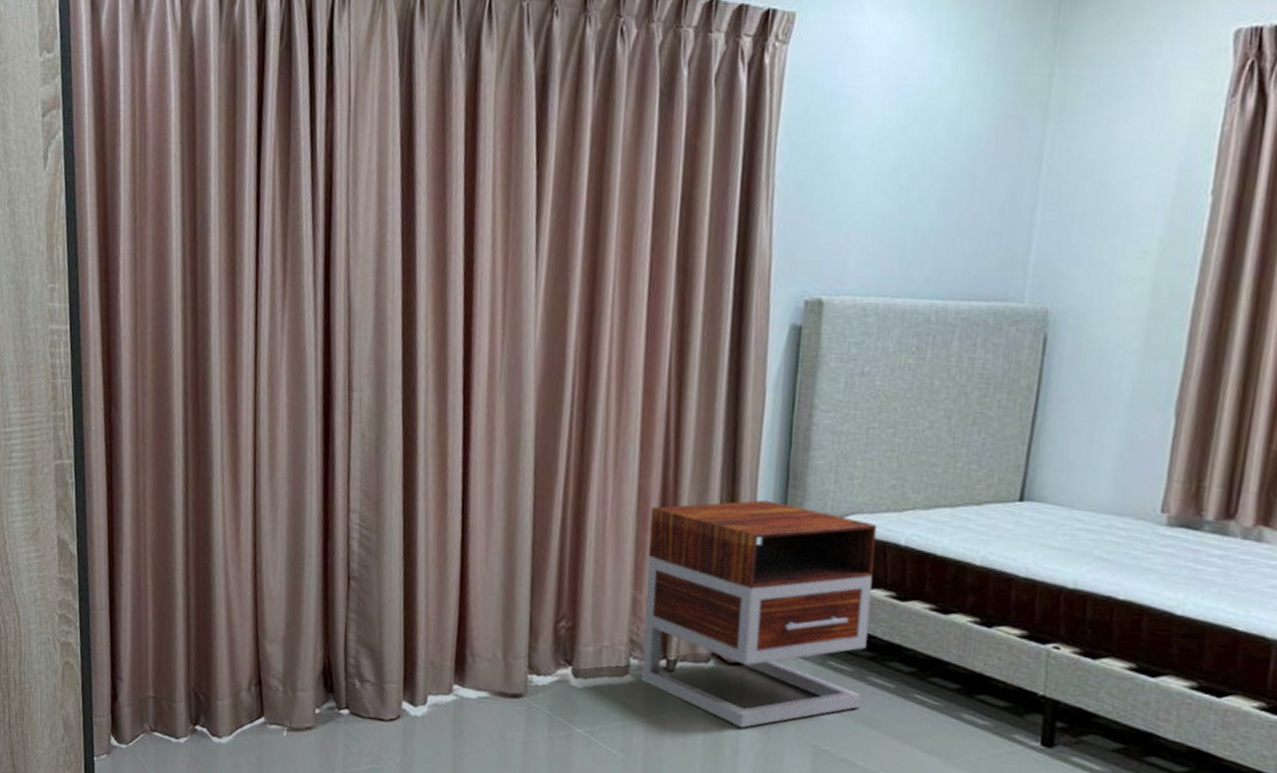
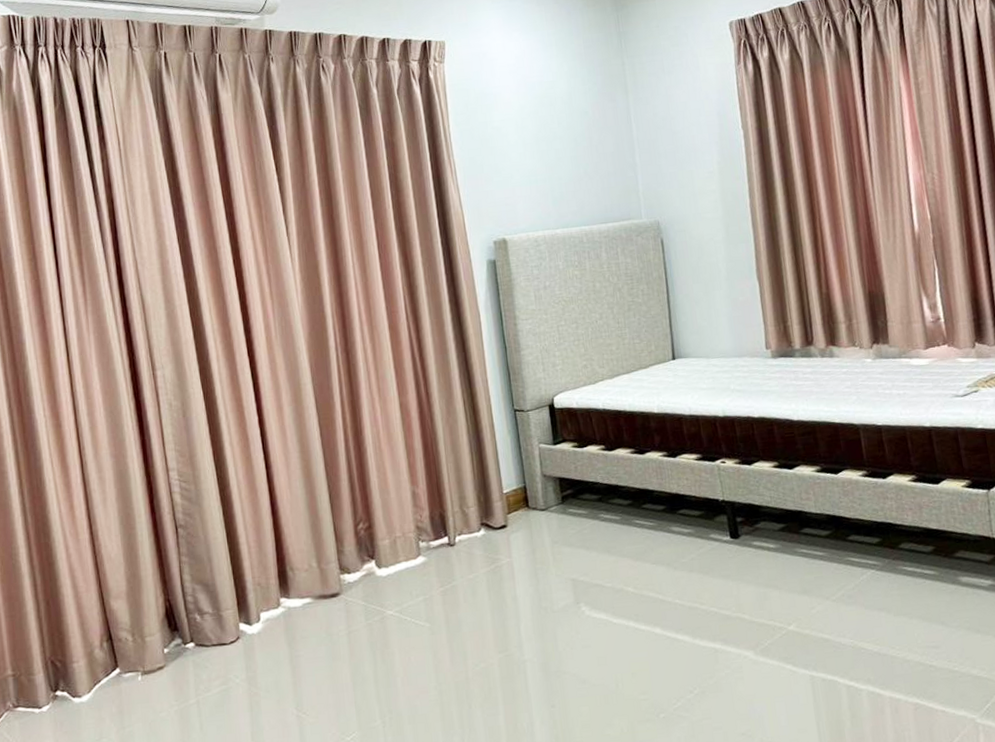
nightstand: present [641,500,877,729] -> none [412,394,600,579]

